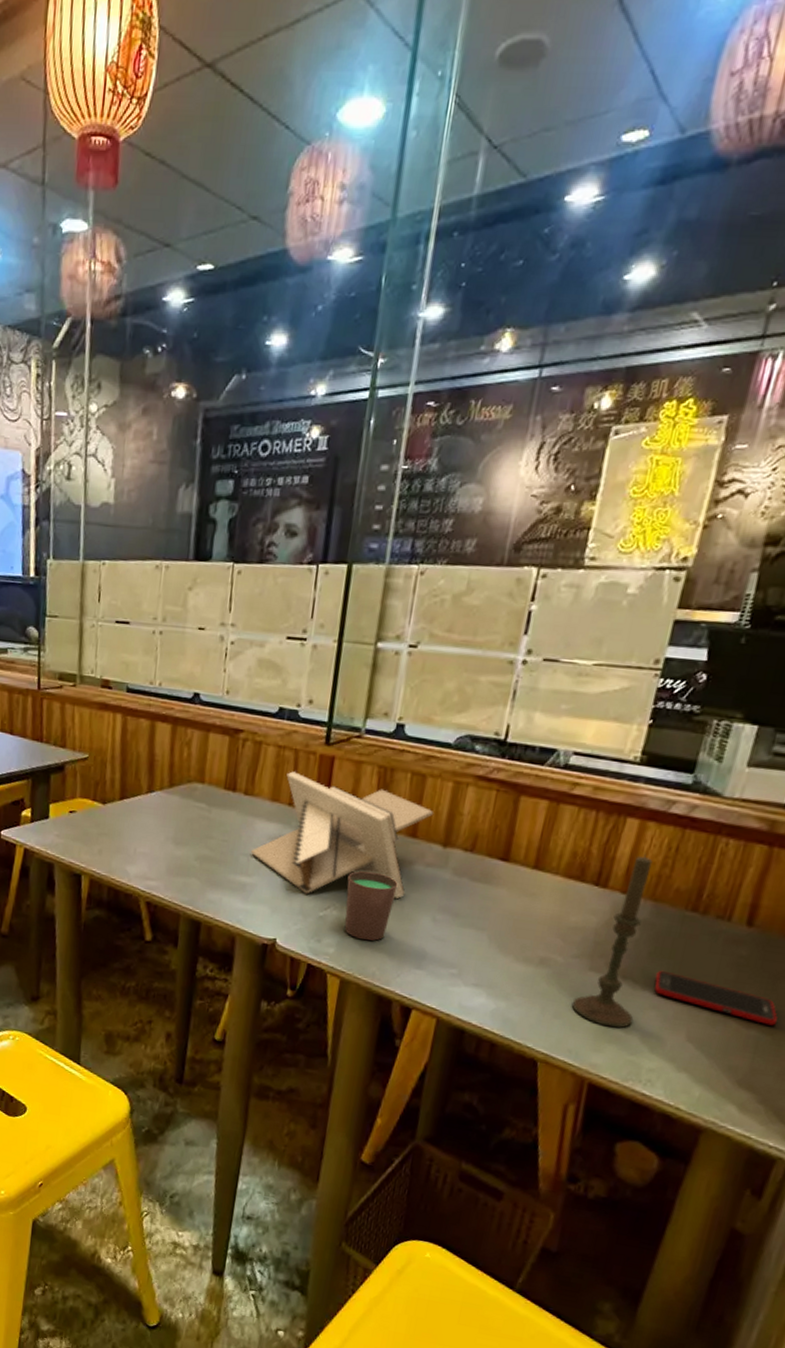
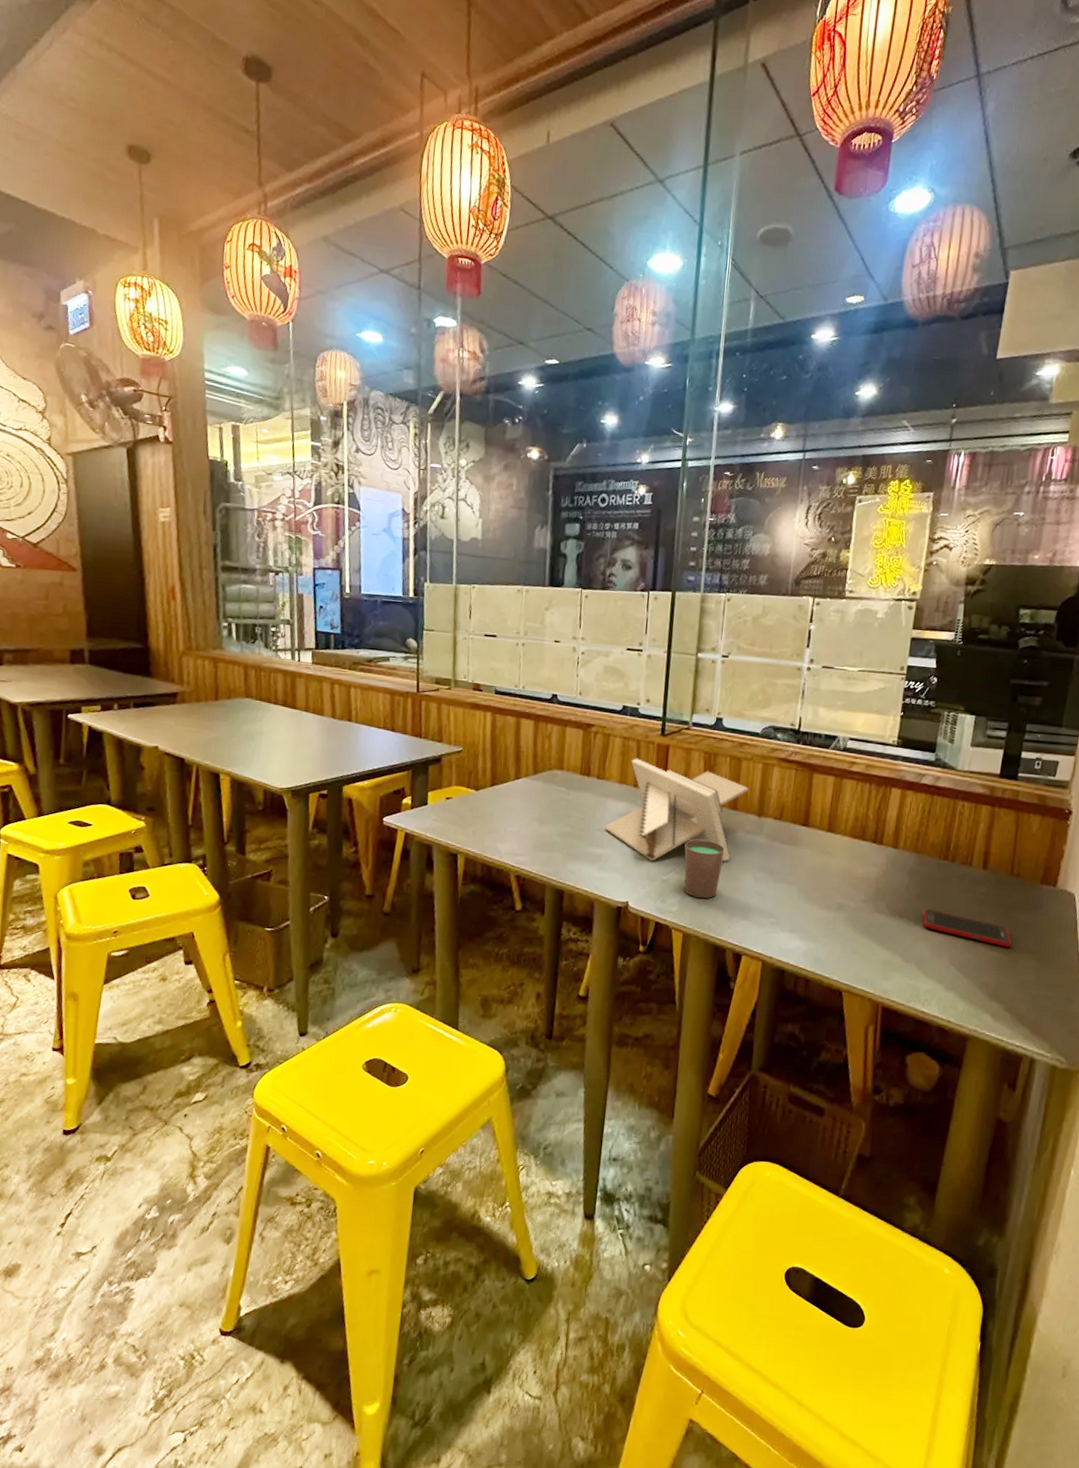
candle: present [571,853,653,1028] -> none [864,815,913,958]

